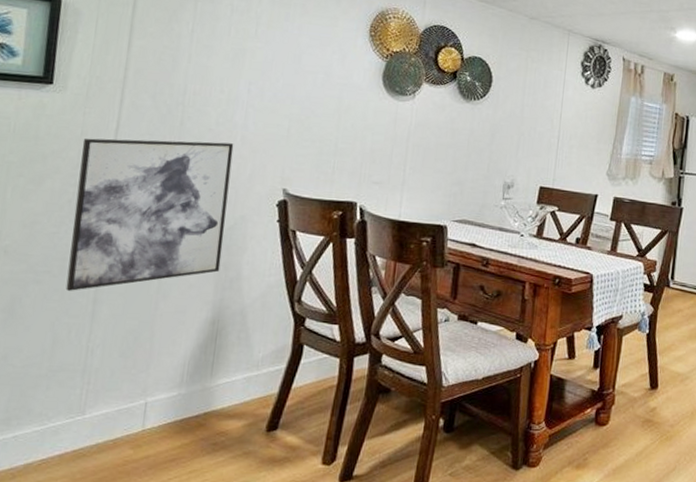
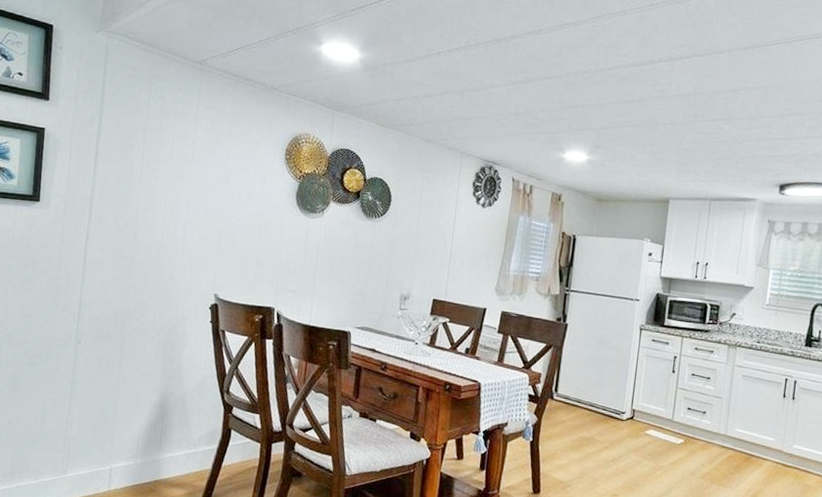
wall art: present [66,138,234,291] -> none [51,247,176,373]

